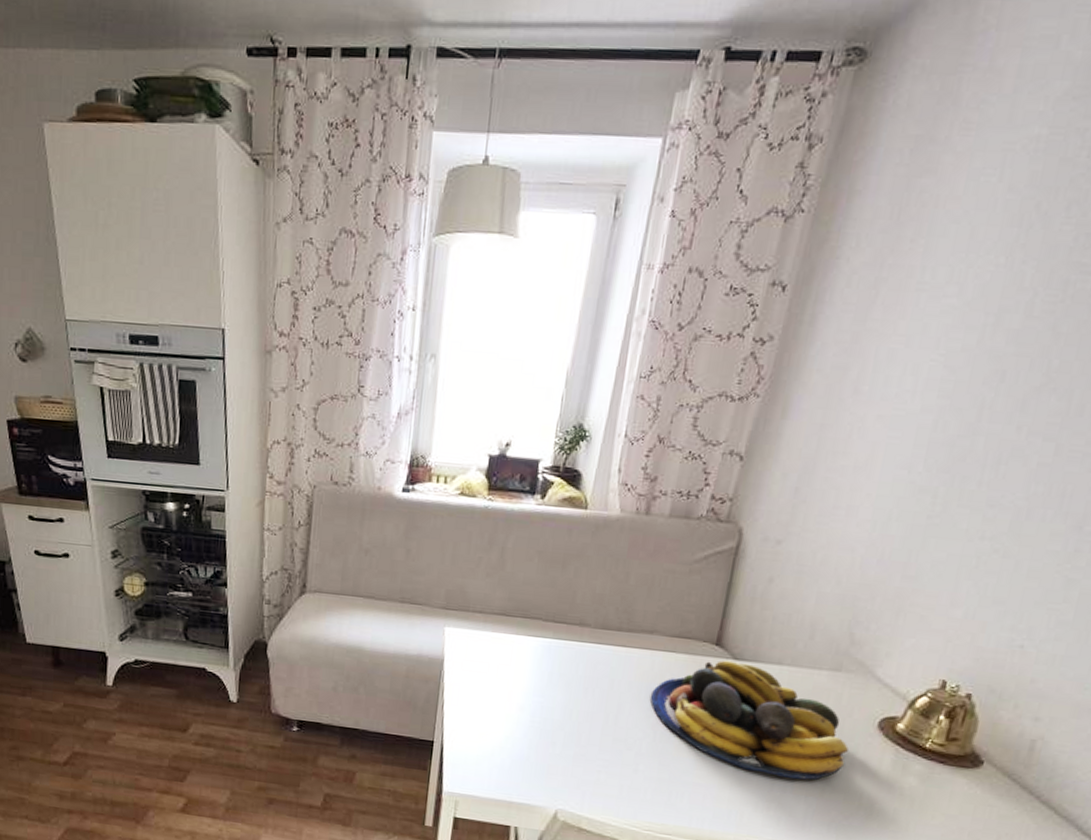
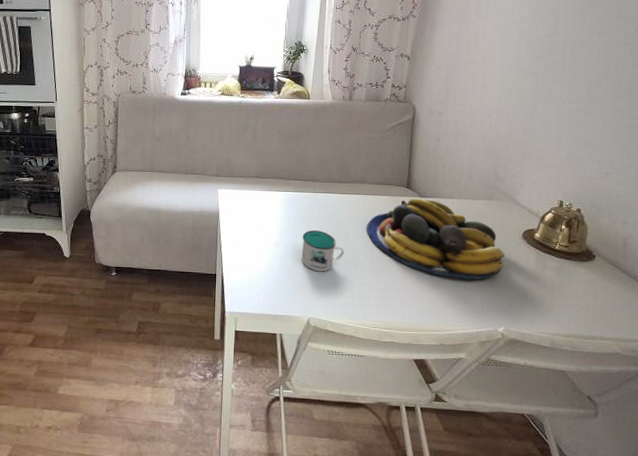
mug: none [553,693,616,751] -> present [301,230,344,272]

